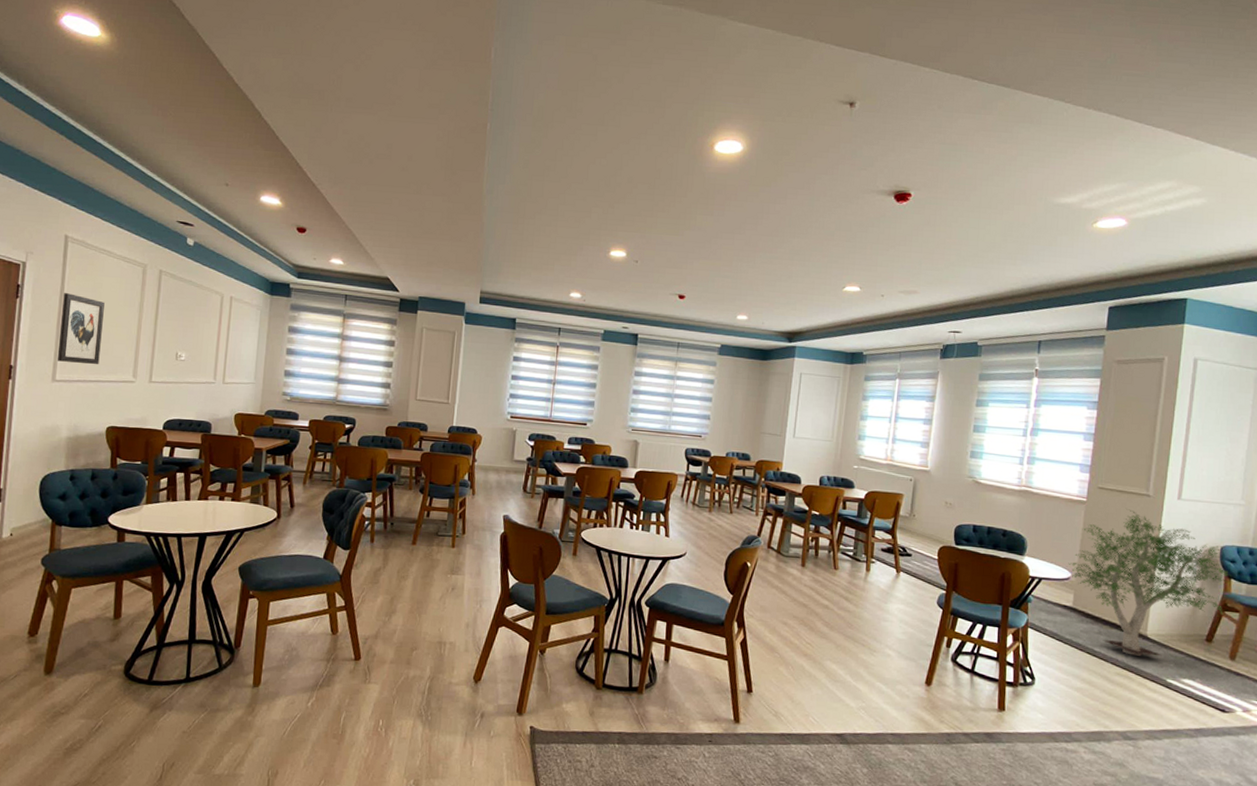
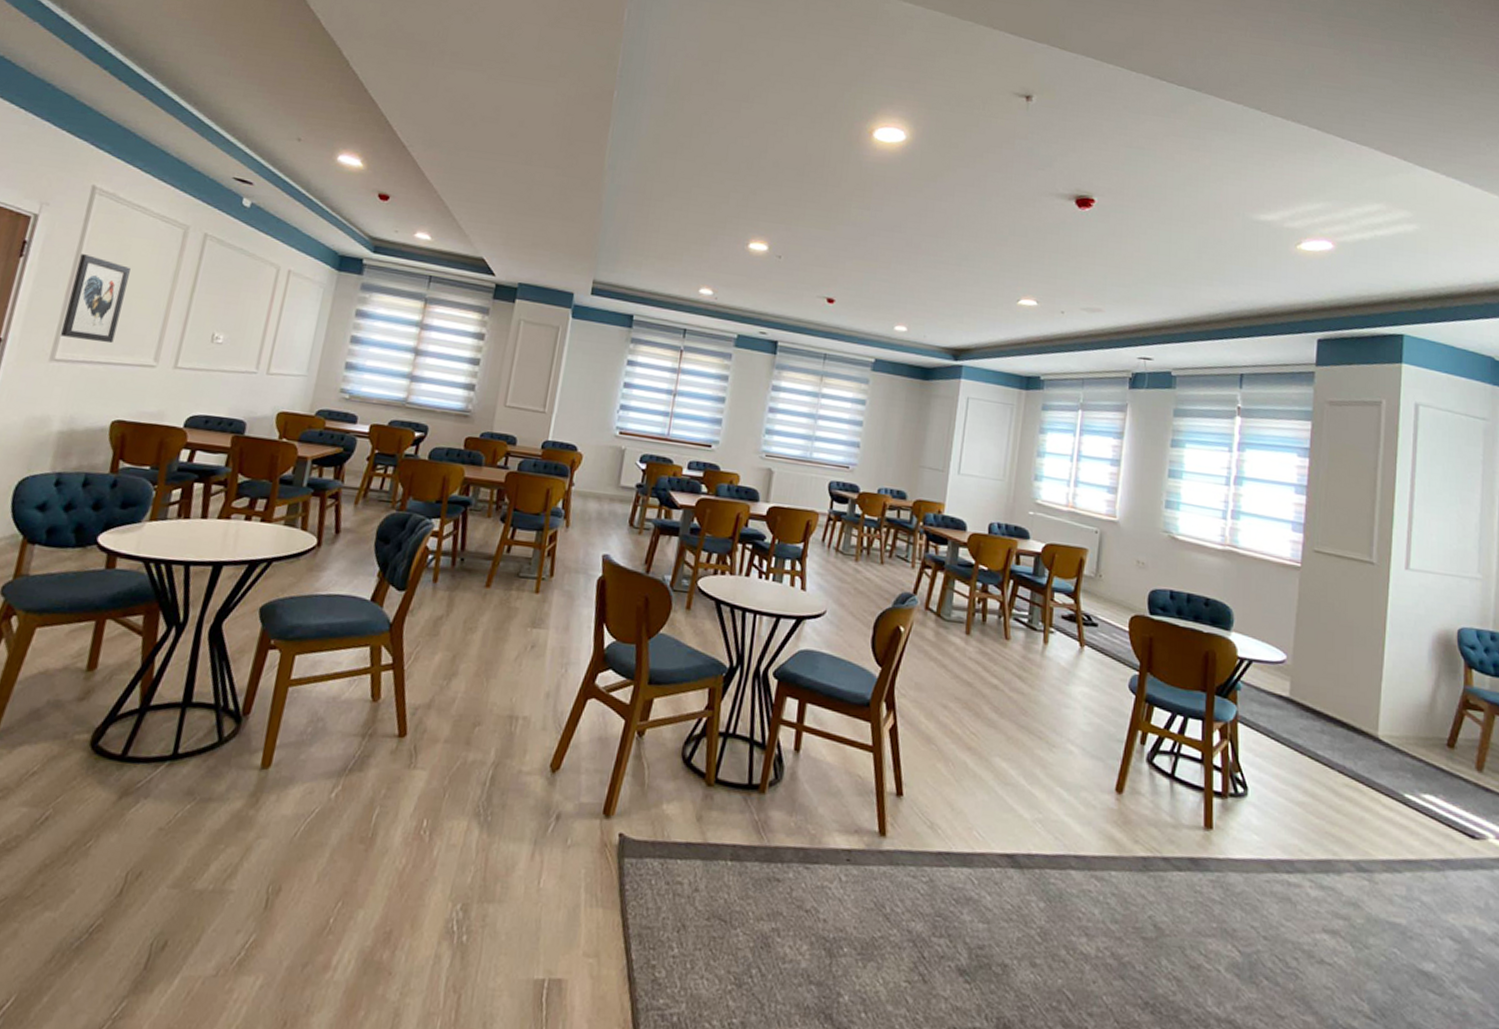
potted tree: present [1068,509,1232,656] -> none [1282,578,1473,764]

